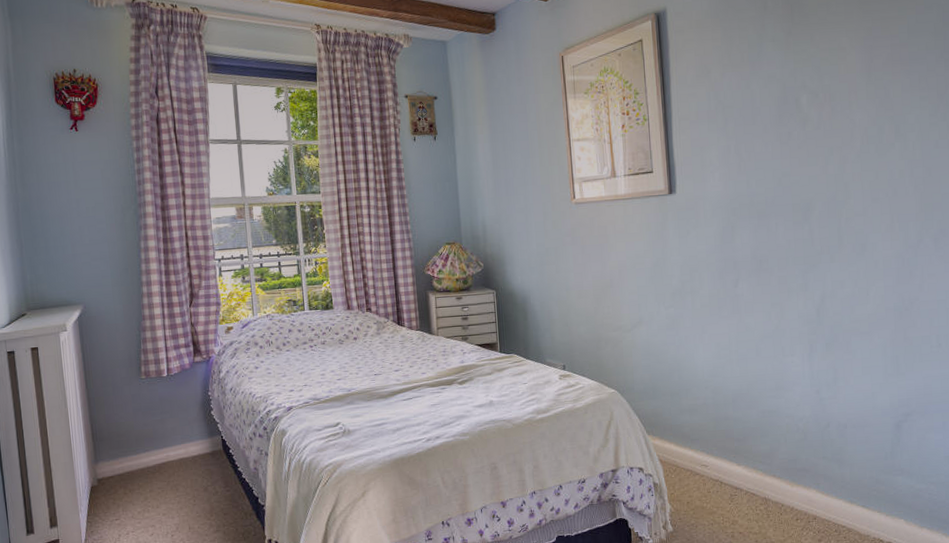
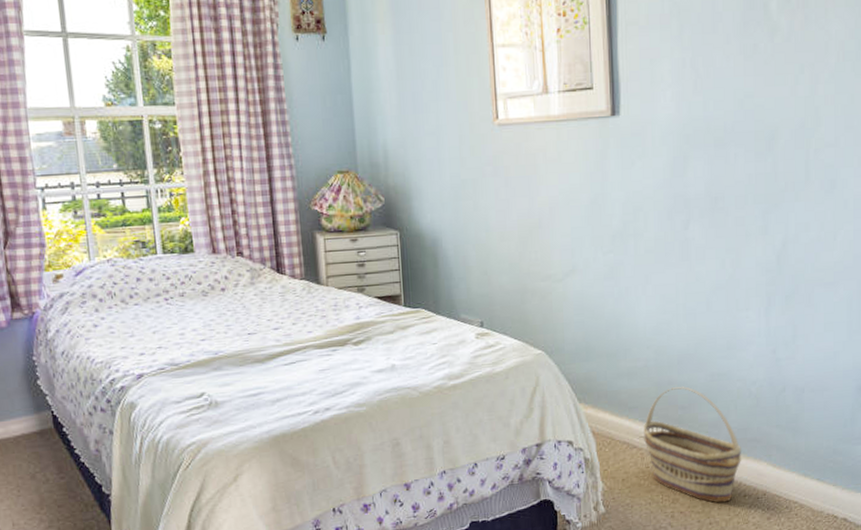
basket: none [704,422,793,526] -> present [644,386,742,504]

